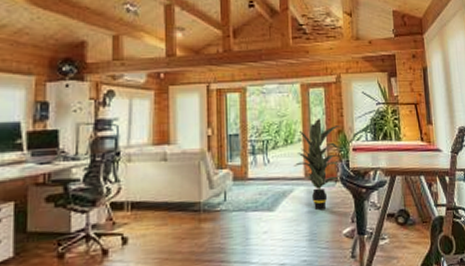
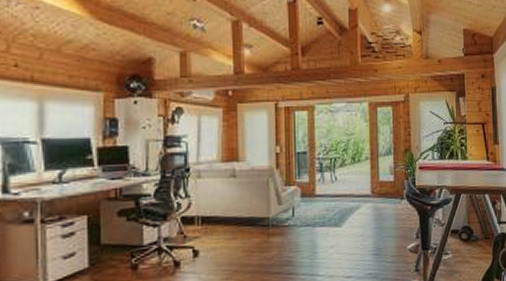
indoor plant: present [294,119,341,211] -> none [361,138,408,227]

